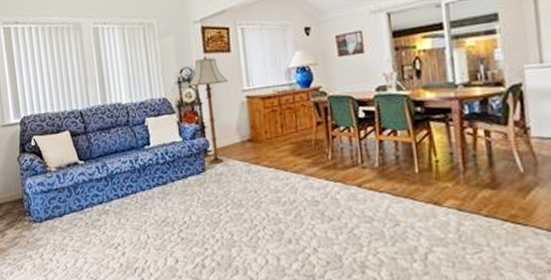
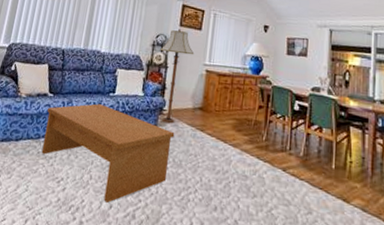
coffee table: none [83,160,228,258] -> present [41,103,175,203]

